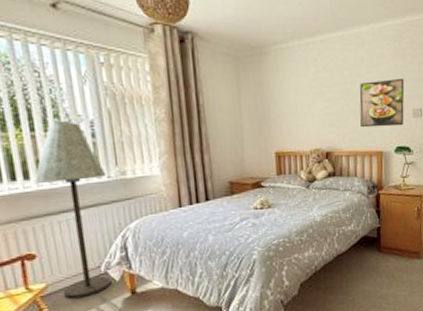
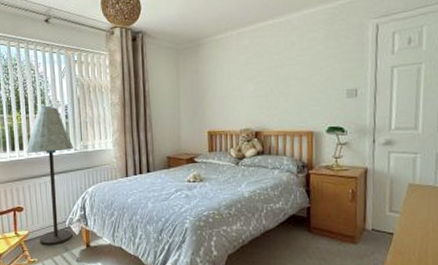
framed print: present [359,78,405,128] -> none [289,59,338,109]

